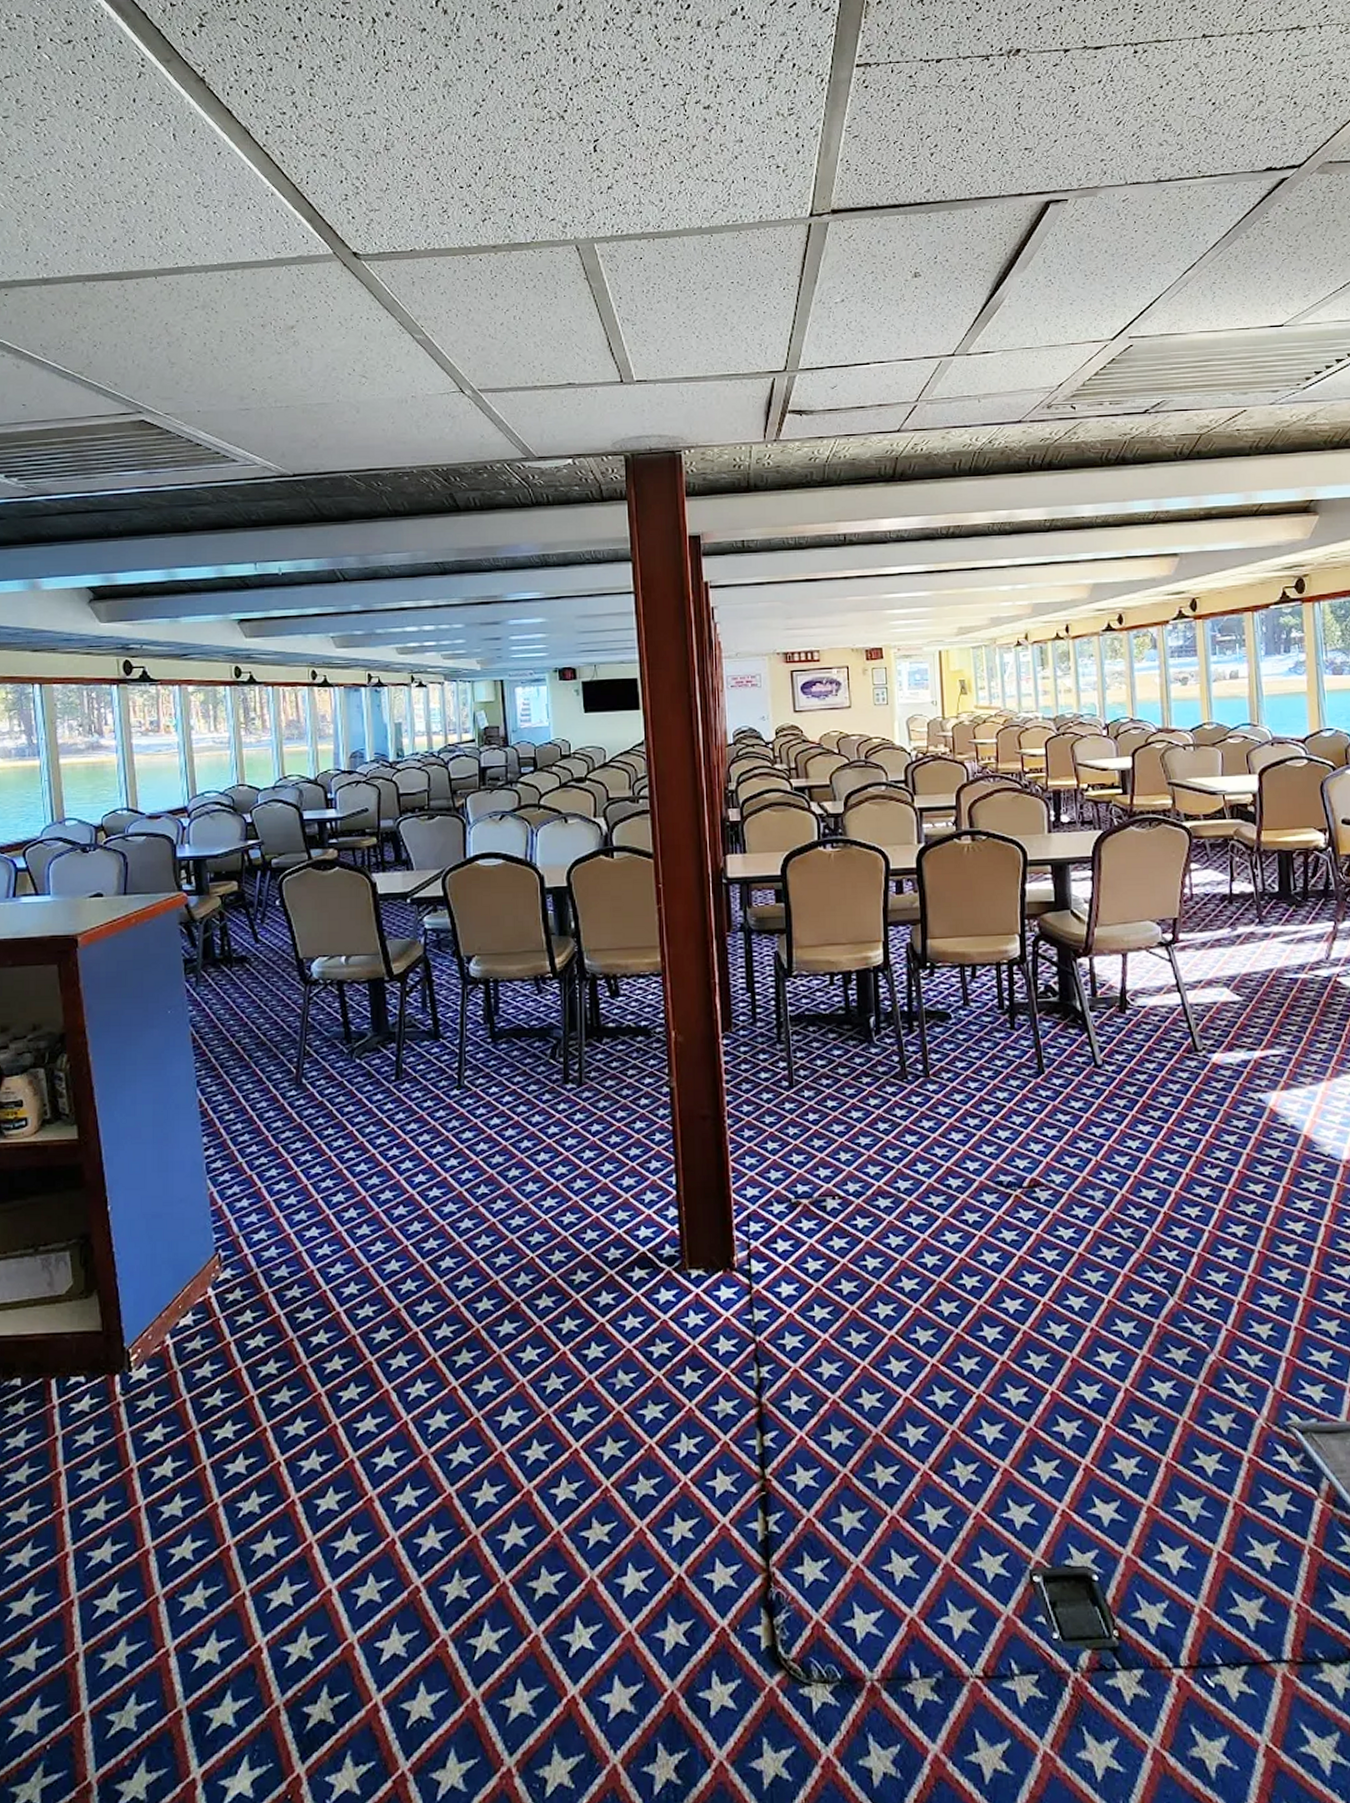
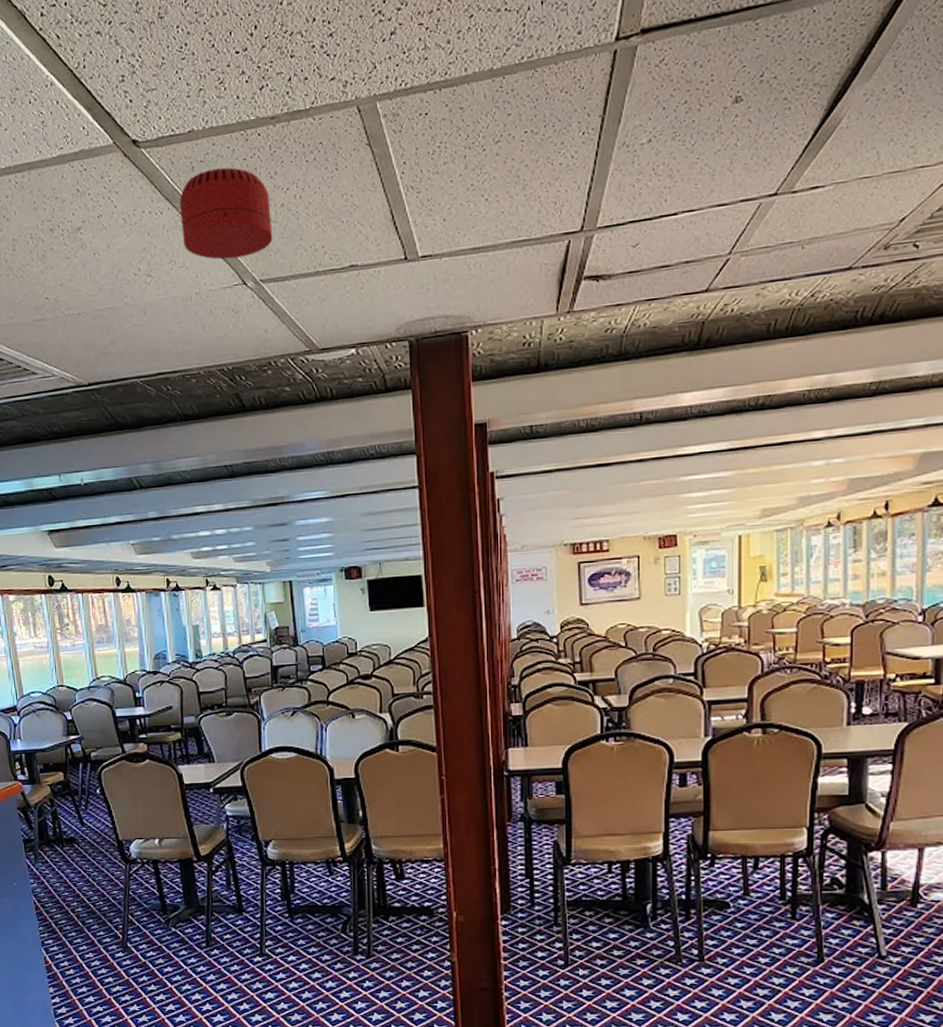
smoke detector: none [398,285,492,368] -> present [179,167,273,260]

